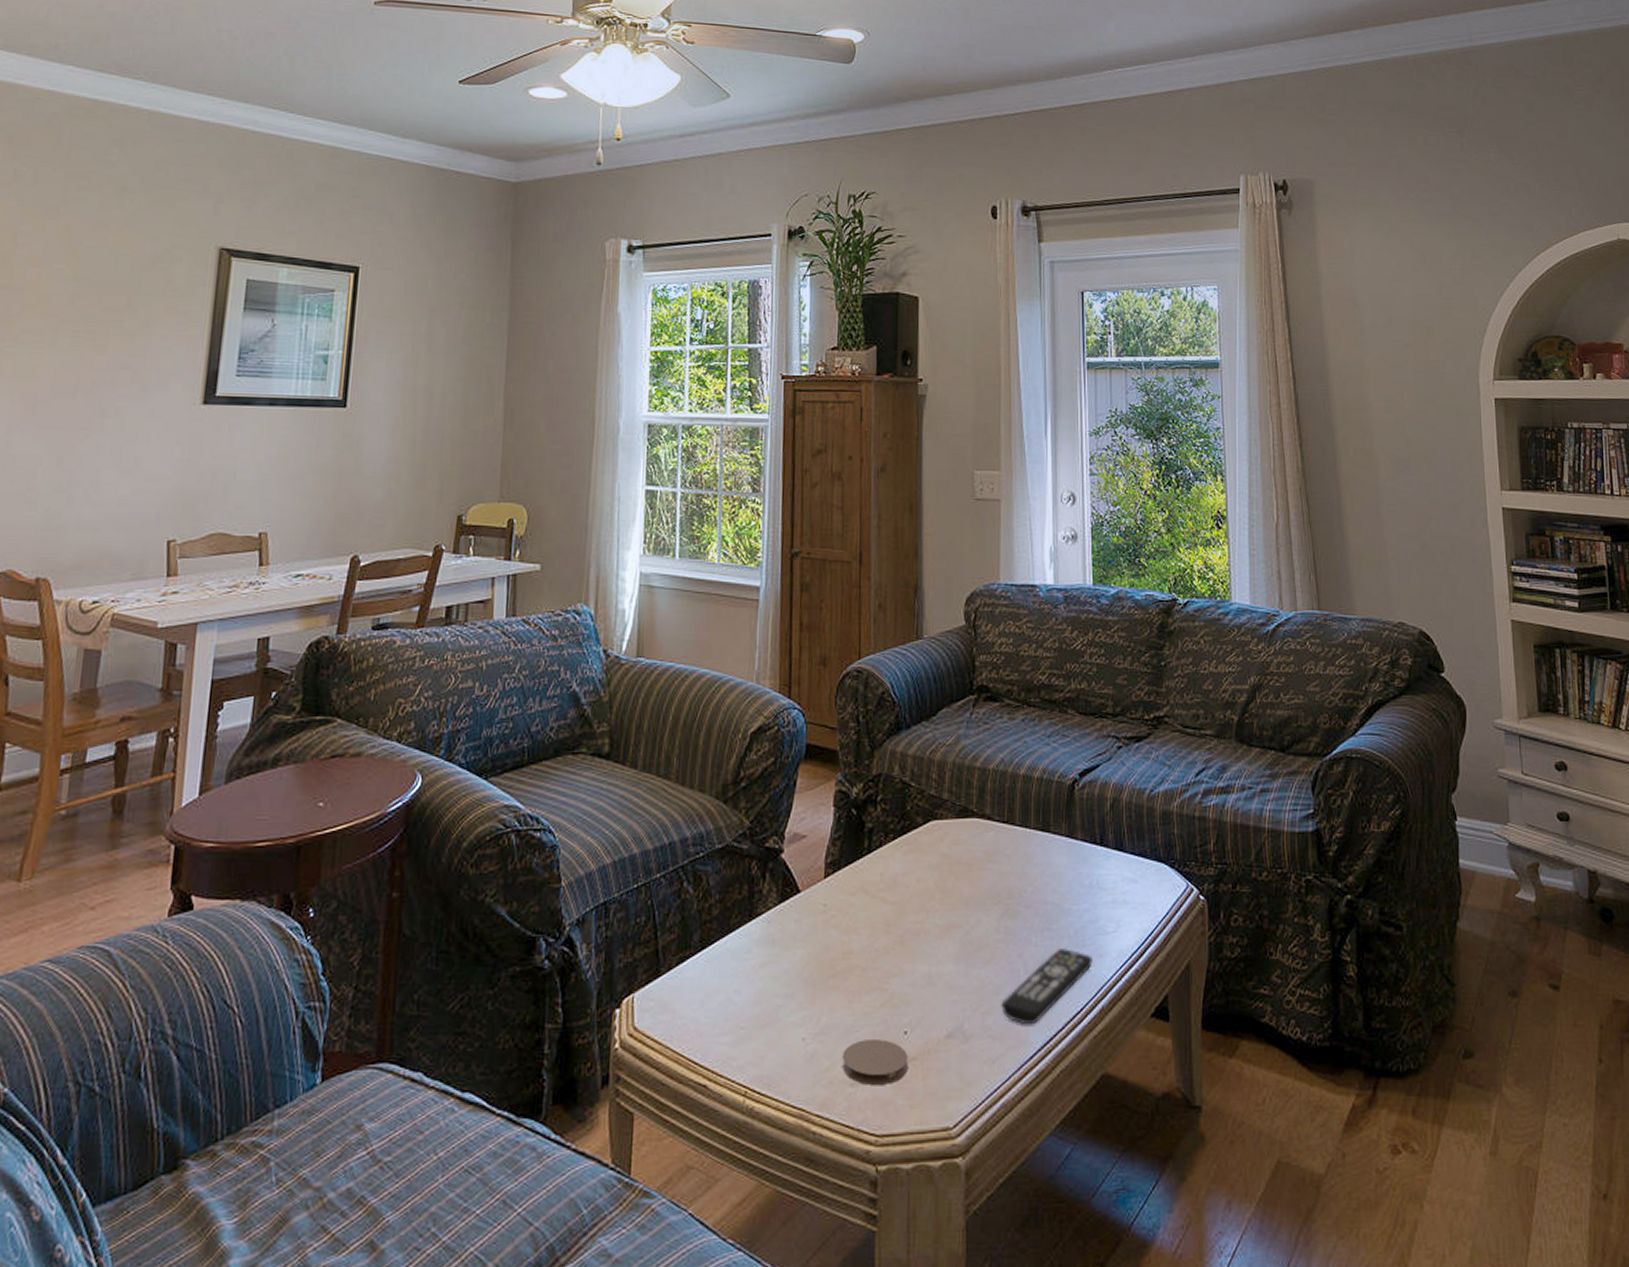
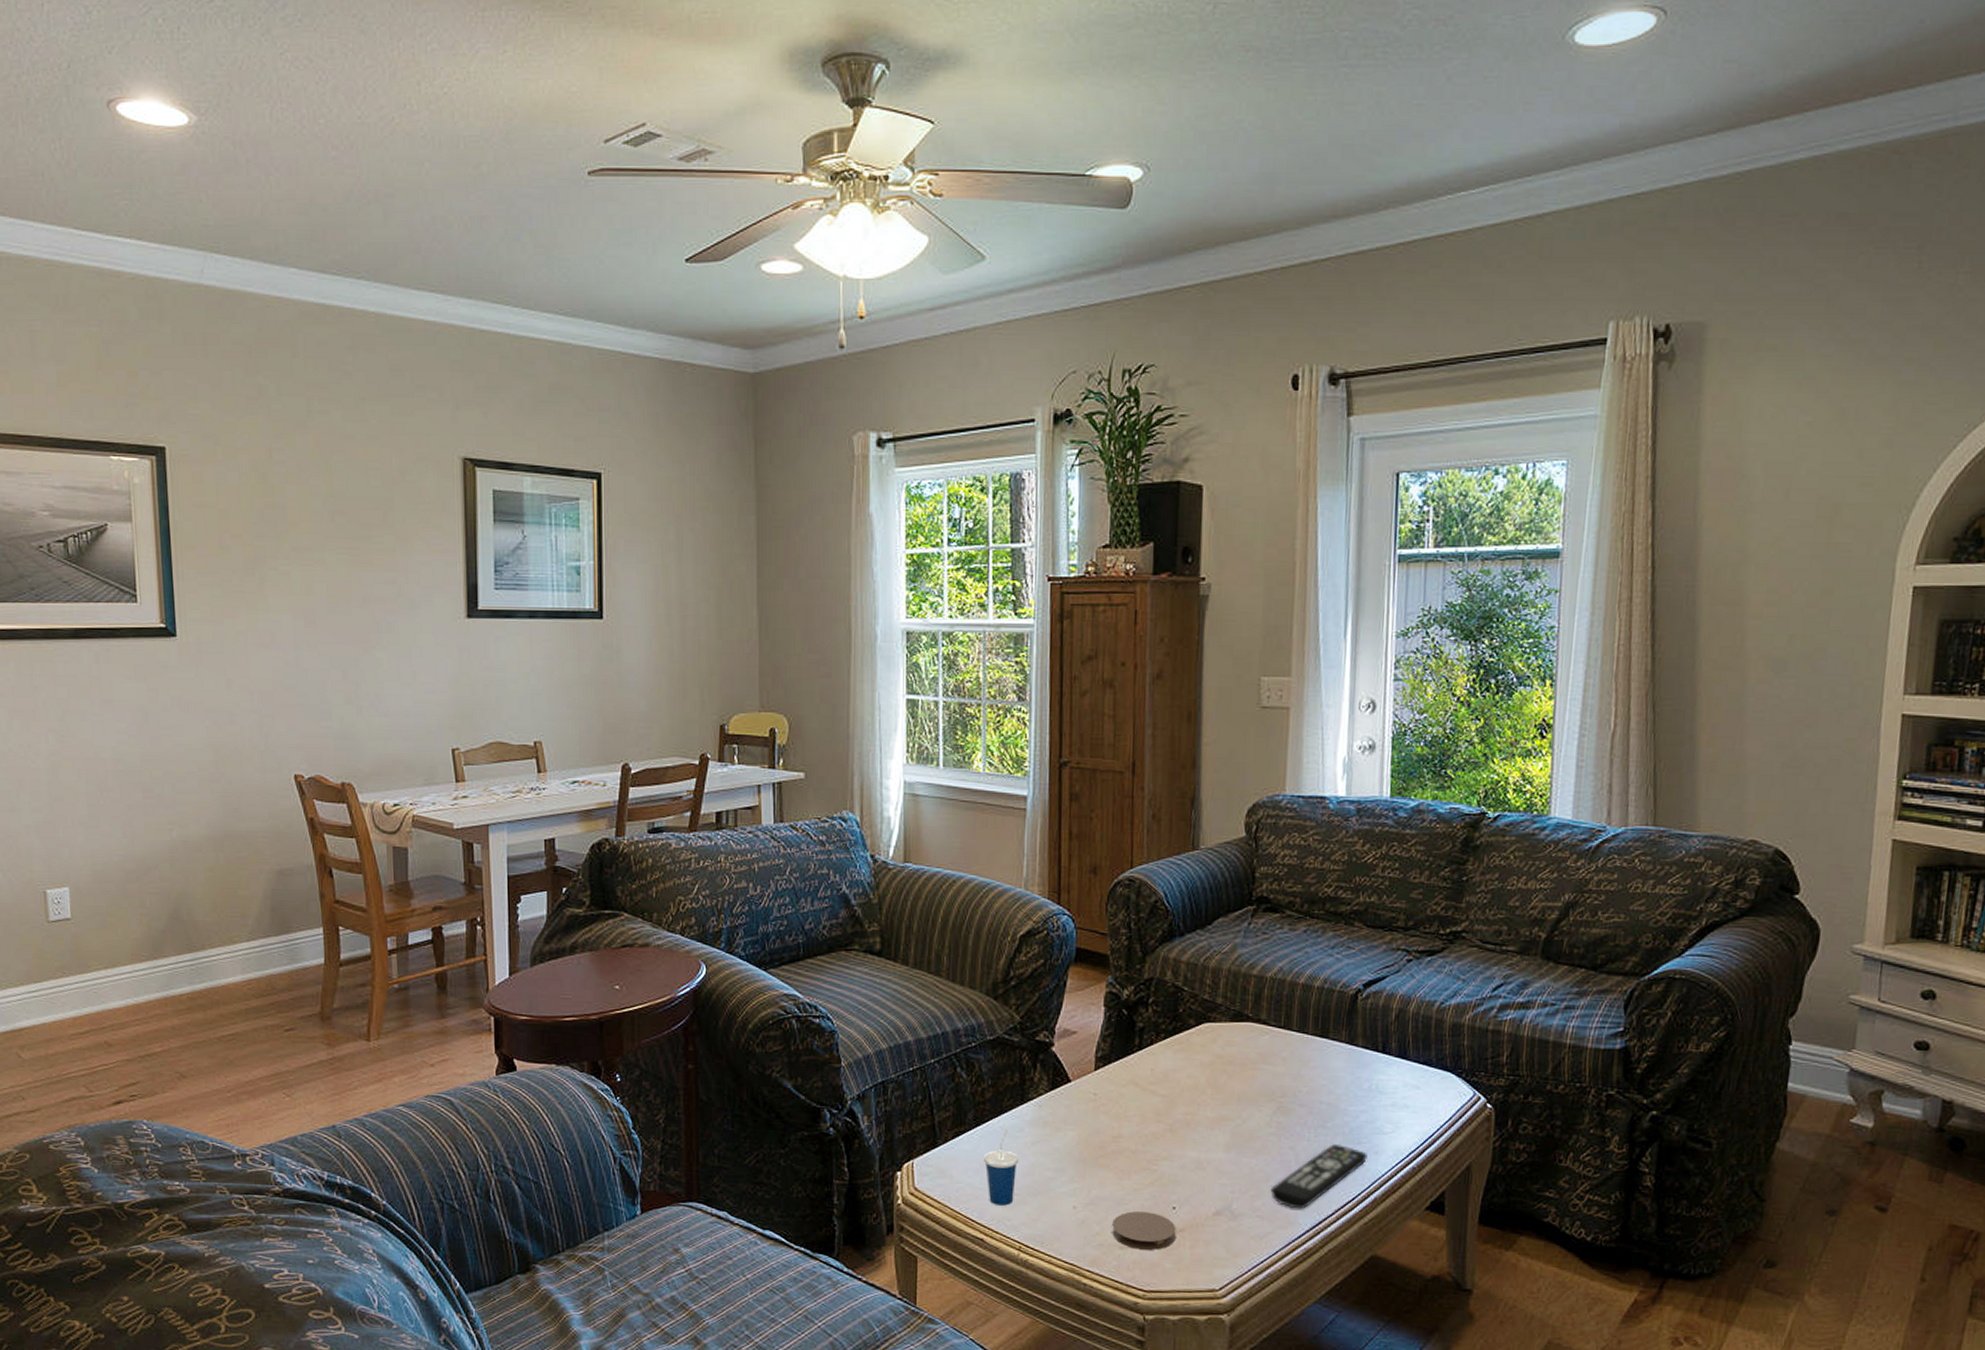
cup: none [709,951,745,1044] -> present [984,1129,1018,1207]

